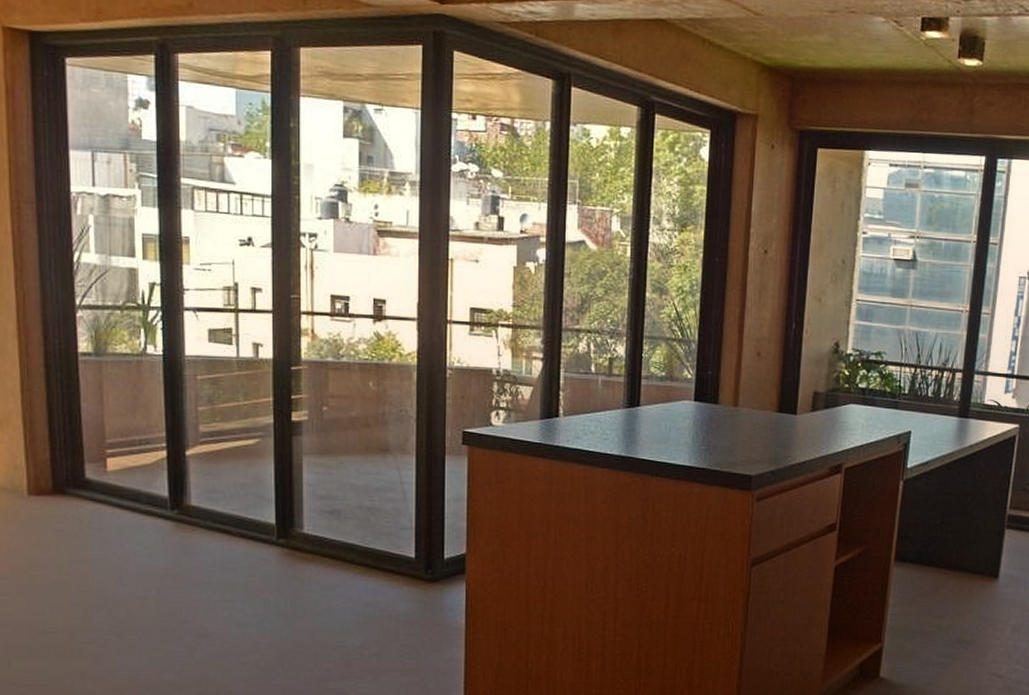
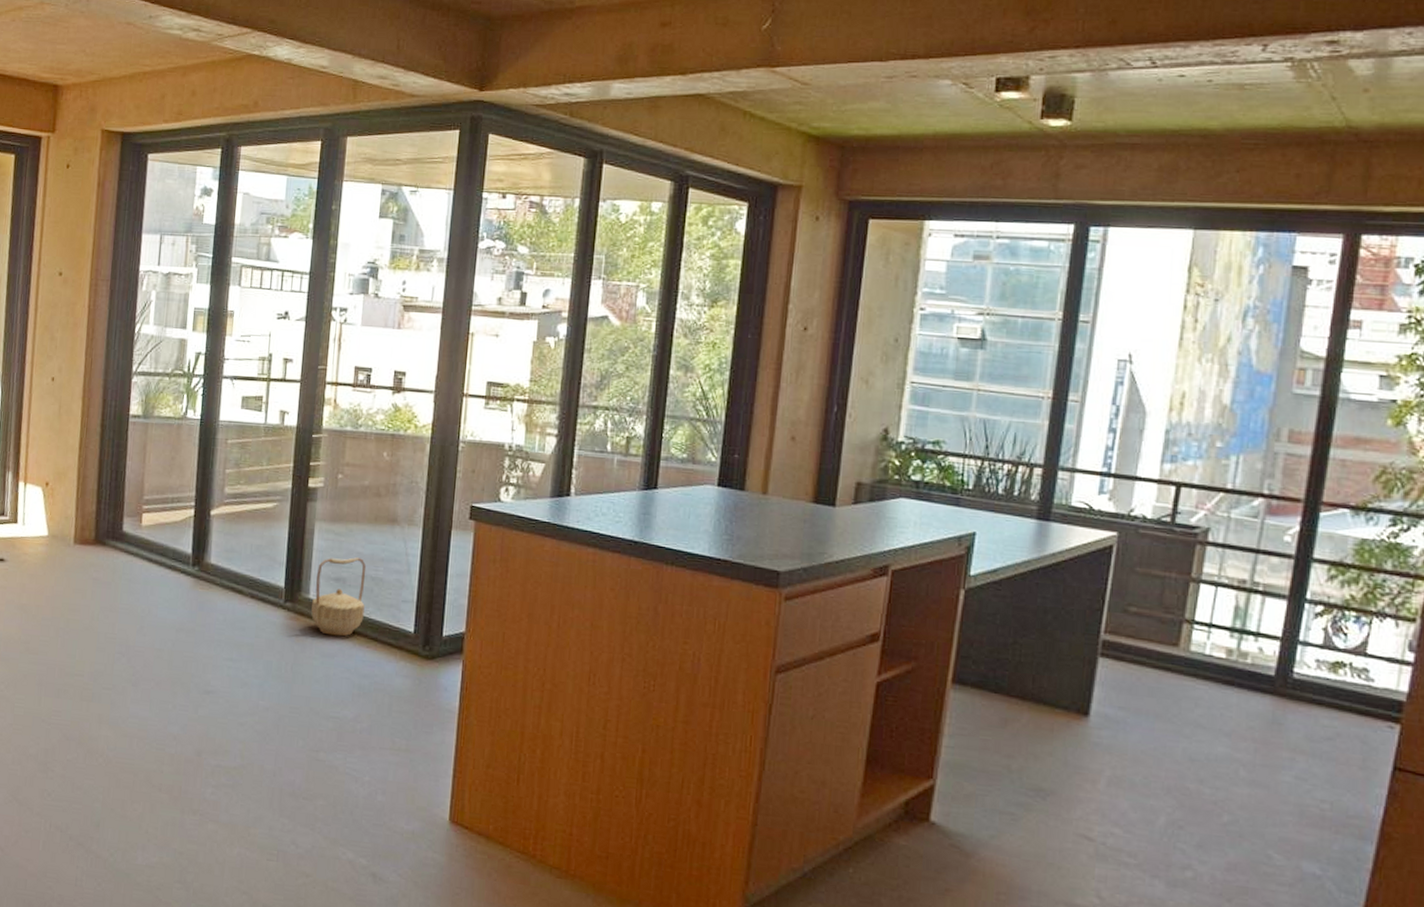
basket: none [307,489,363,568] -> present [311,557,367,637]

